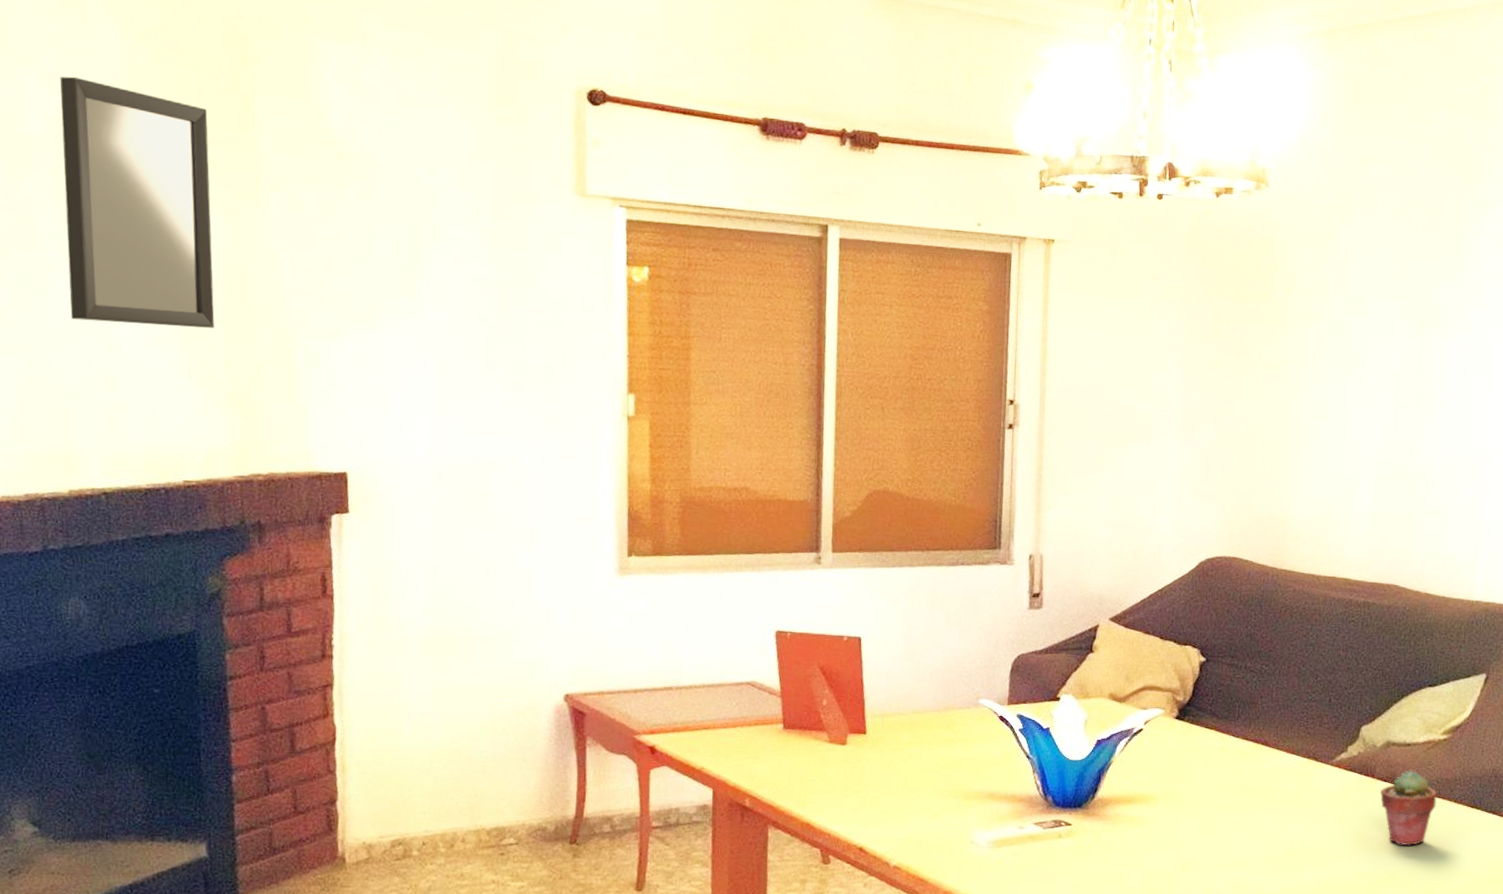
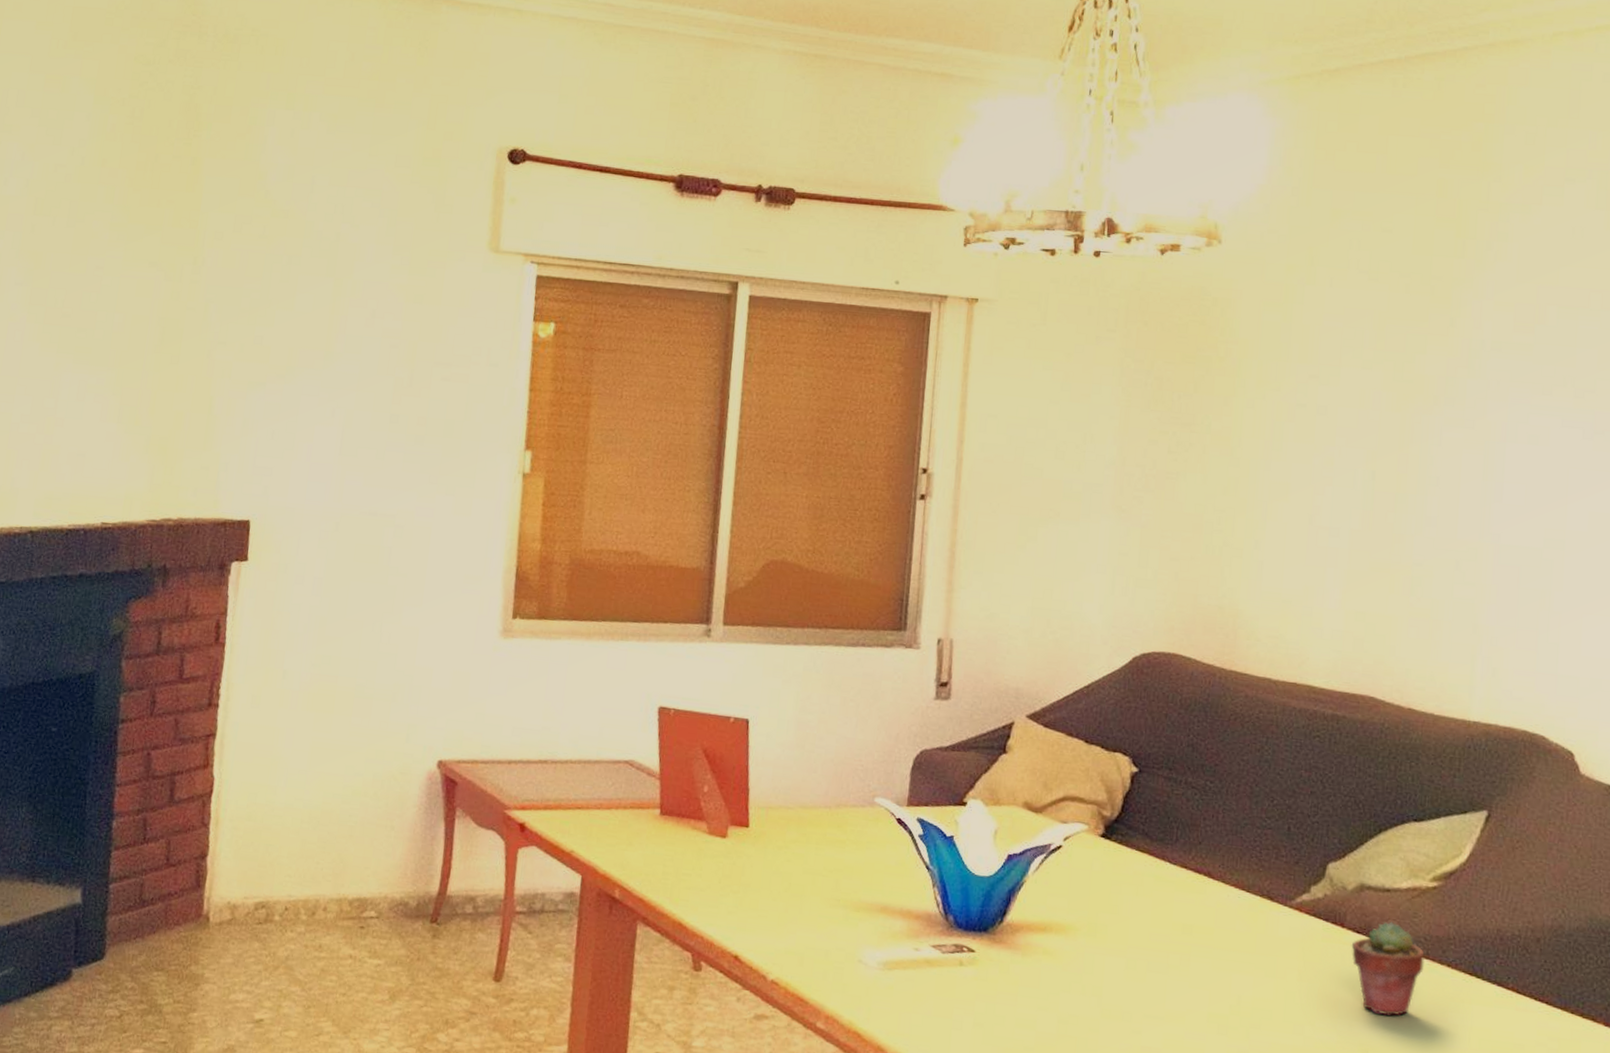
home mirror: present [59,76,215,328] -> none [21,143,161,377]

